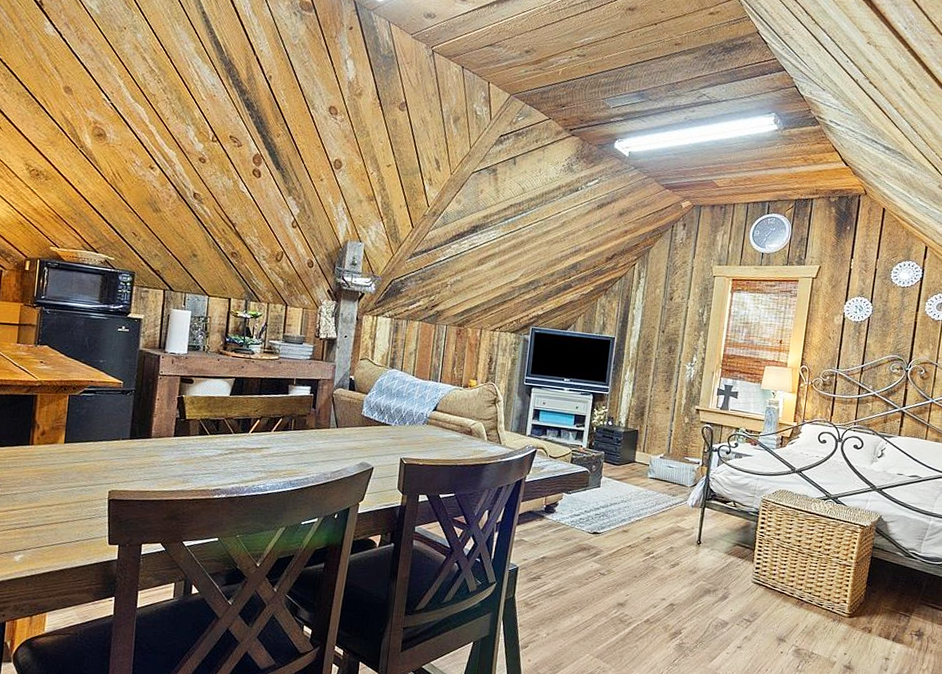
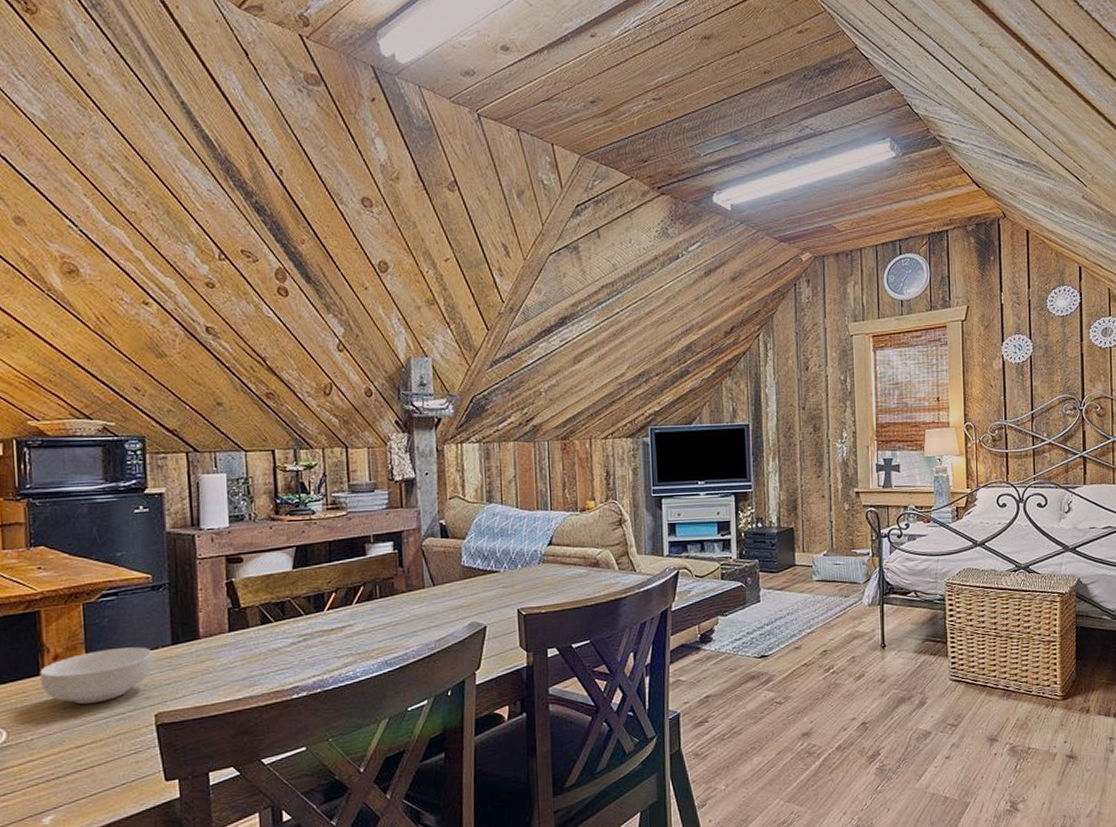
cereal bowl: none [29,433,115,474] -> present [40,647,153,705]

